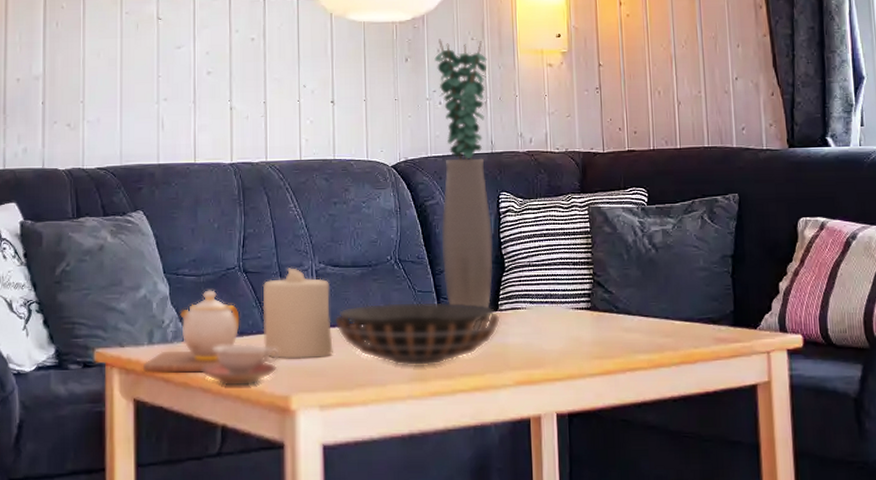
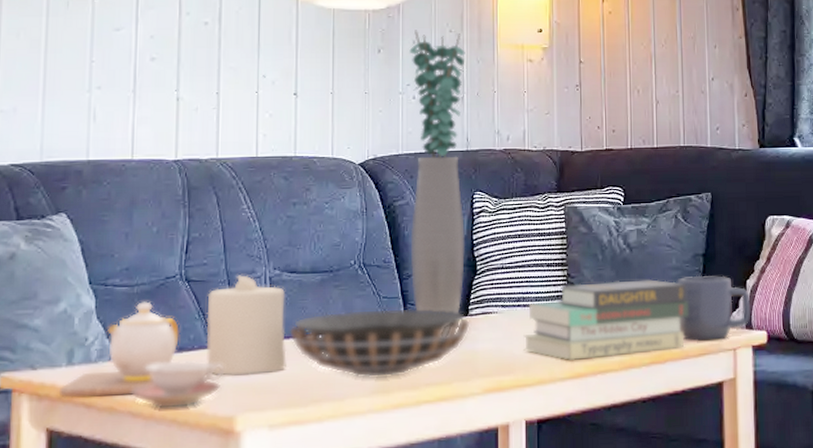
books: none [552,280,719,358] -> present [523,279,689,361]
mug: none [705,276,784,342] -> present [677,275,750,341]

